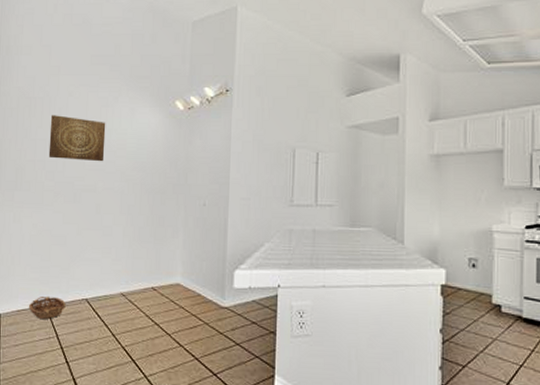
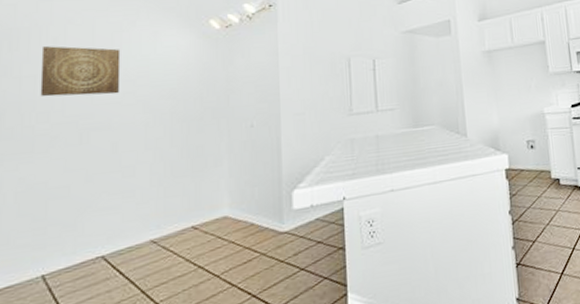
basket: present [28,296,66,320] -> none [14,262,73,294]

